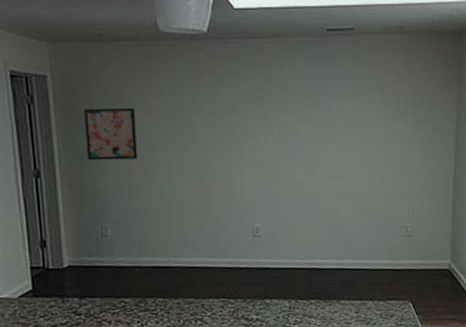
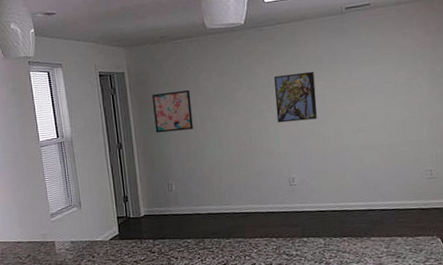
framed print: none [240,101,289,160] -> present [274,71,317,123]

